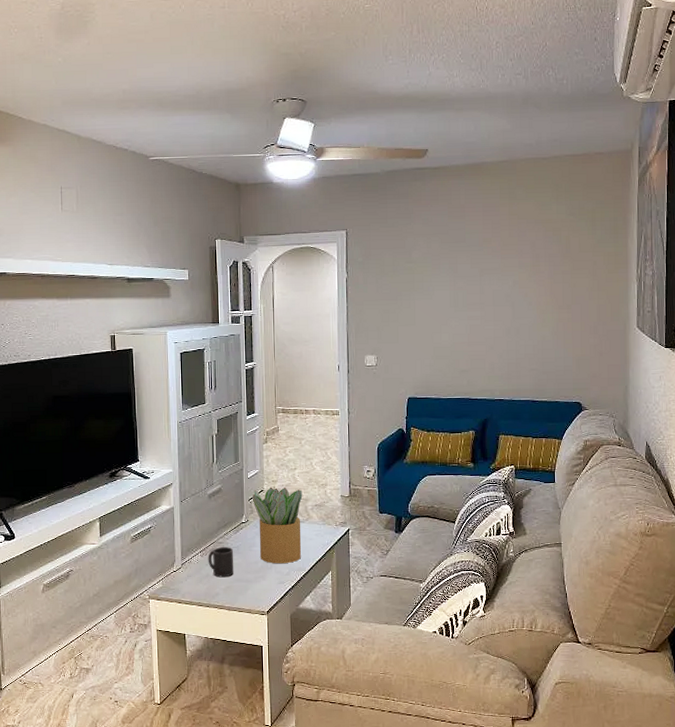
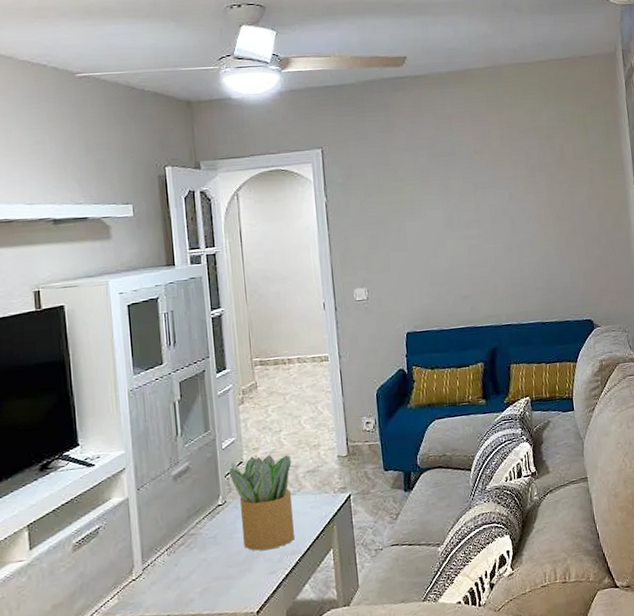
mug: present [208,547,234,578] -> none [176,538,212,579]

